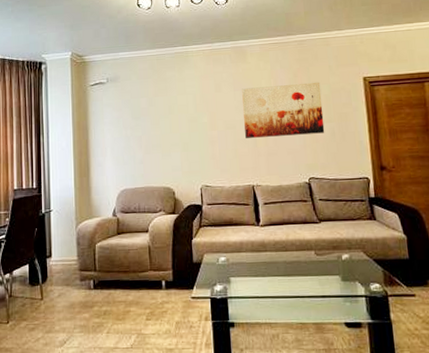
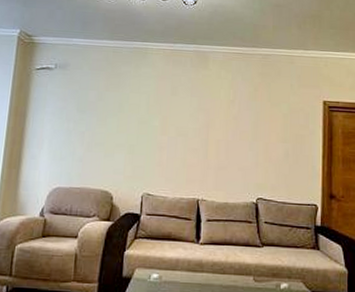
wall art: present [242,82,325,138] -> none [196,95,280,153]

